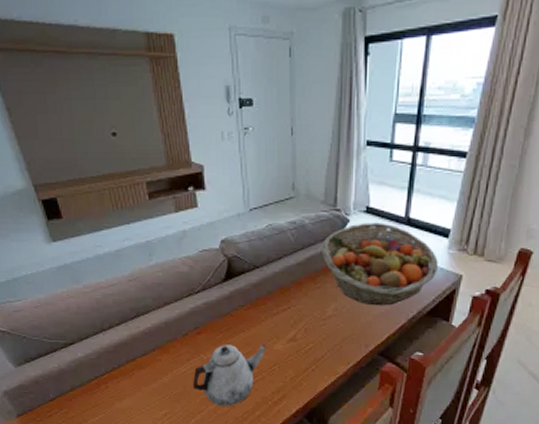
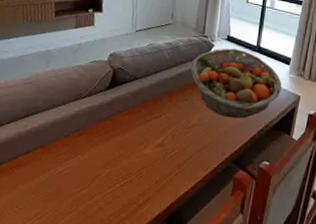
teapot: present [192,344,267,406] -> none [66,147,138,208]

